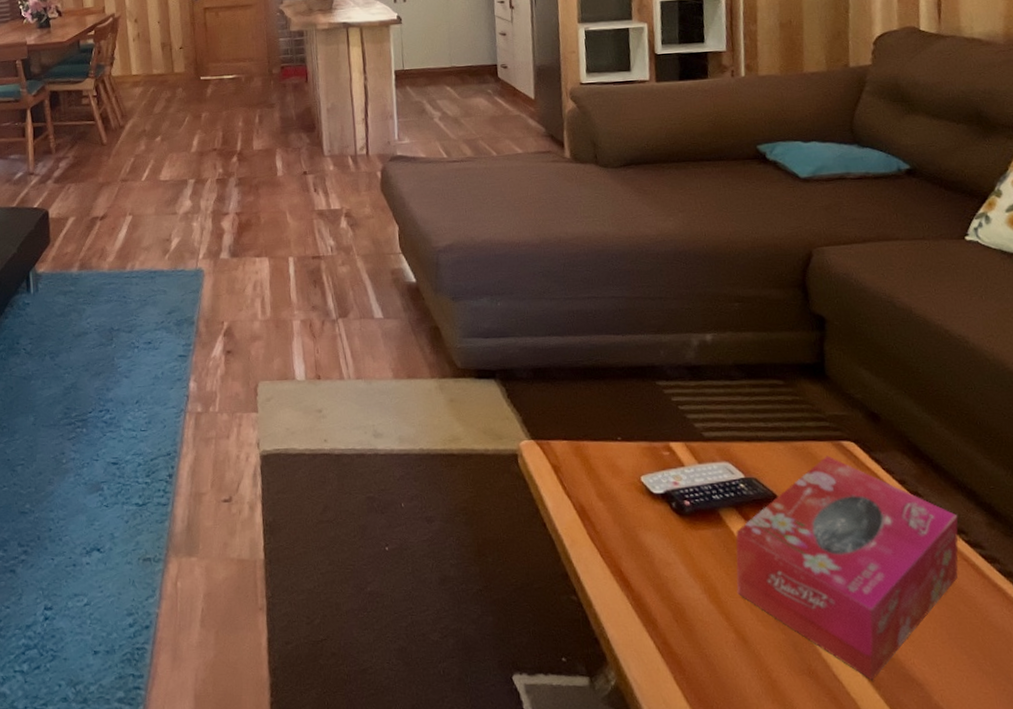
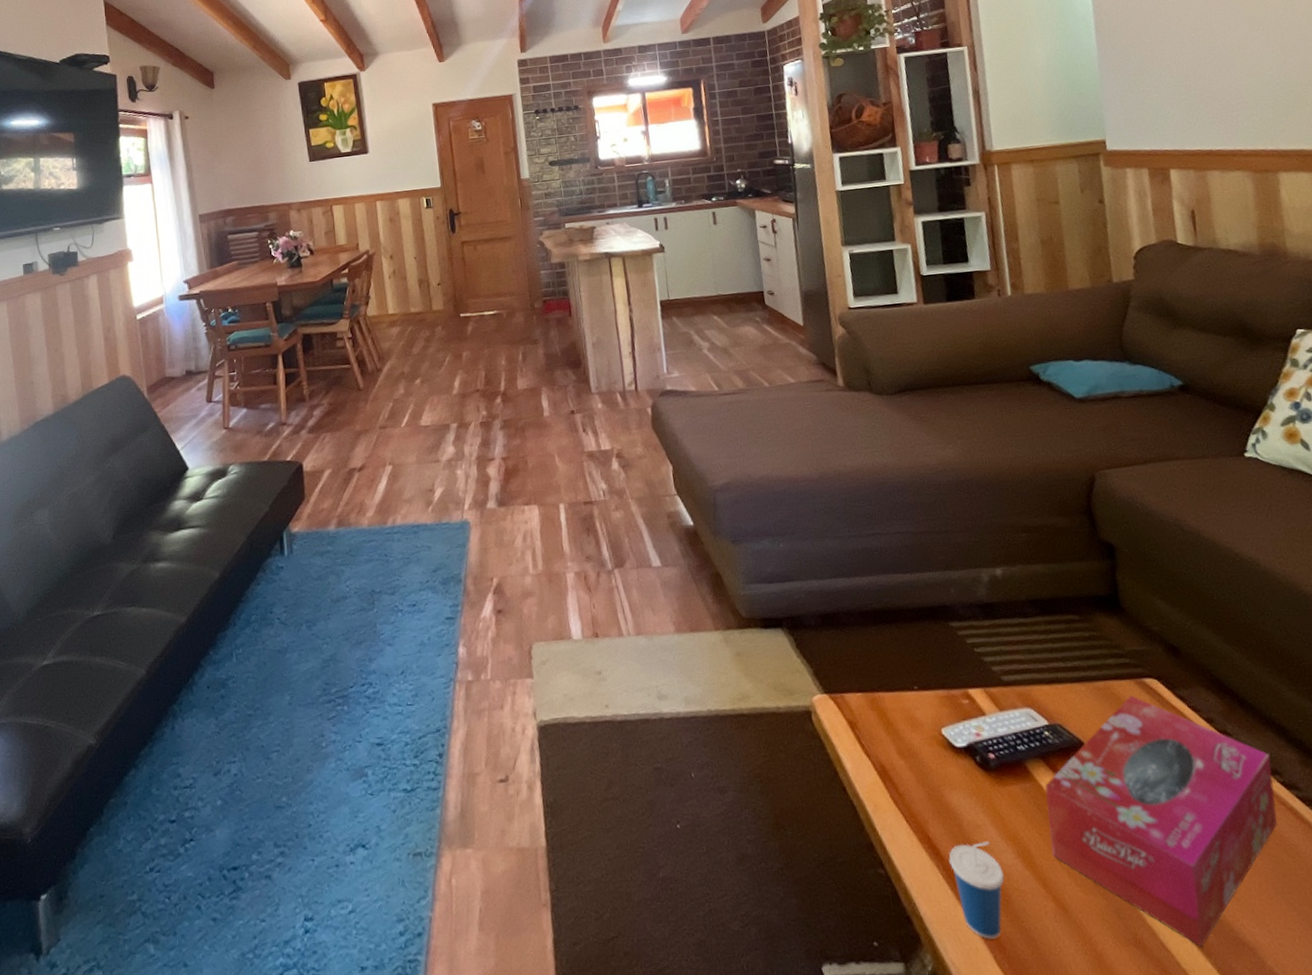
cup: none [638,577,690,662] -> present [948,841,1005,939]

